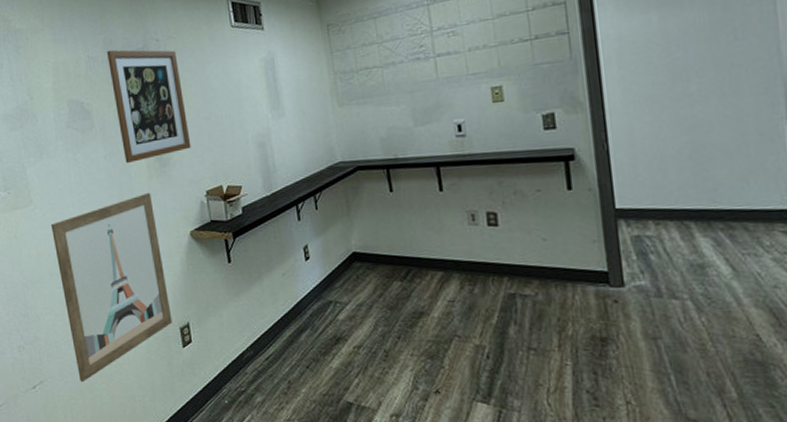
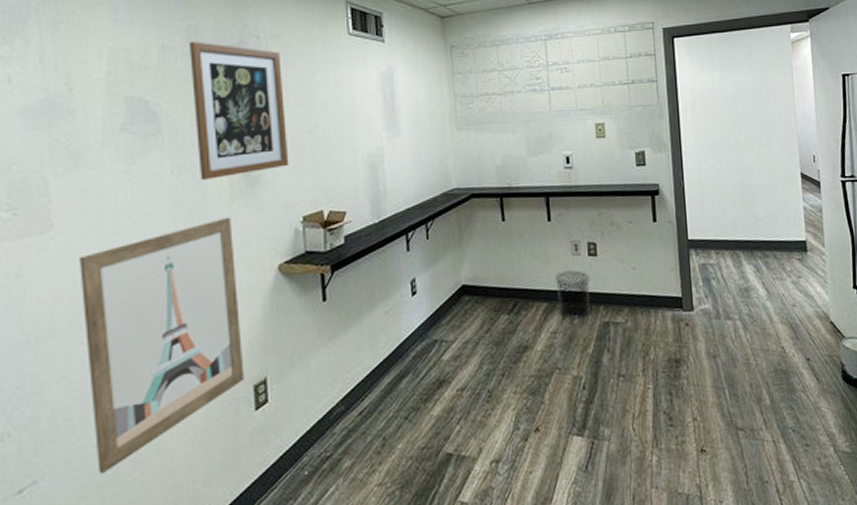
waste bin: none [450,240,492,290] -> present [555,270,591,320]

